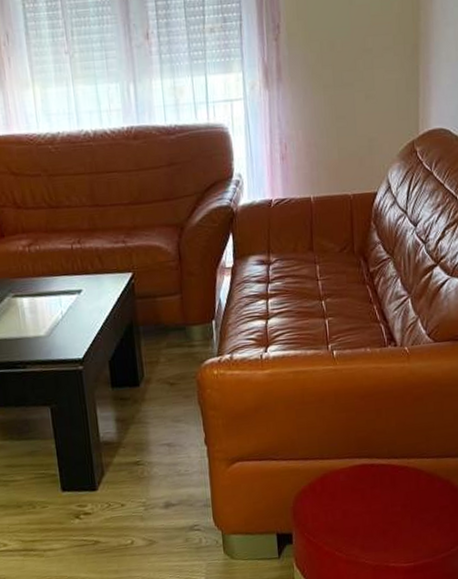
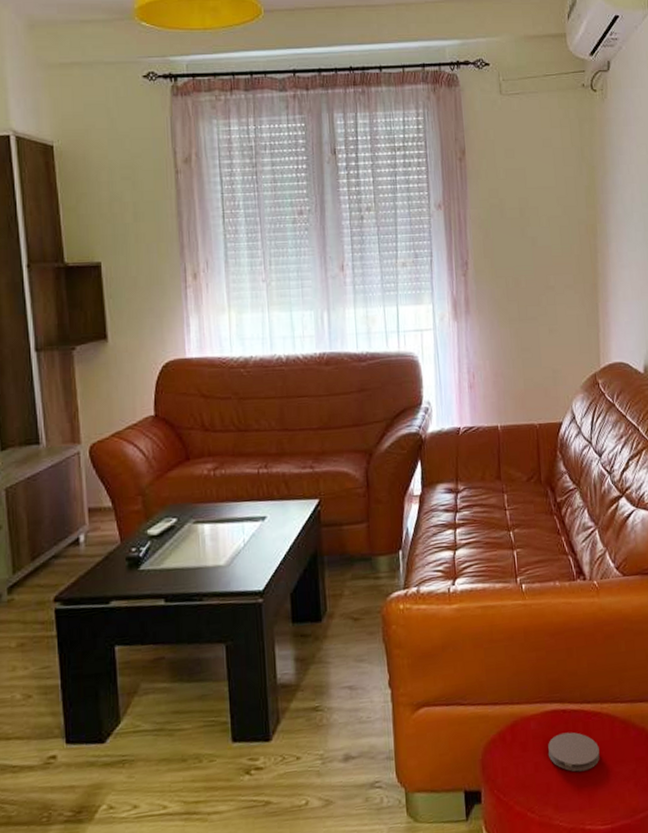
coaster: none [355,483,405,518] -> present [548,732,600,772]

